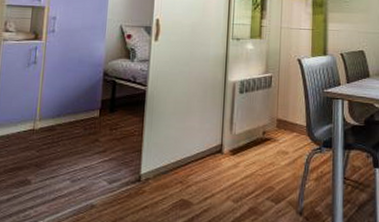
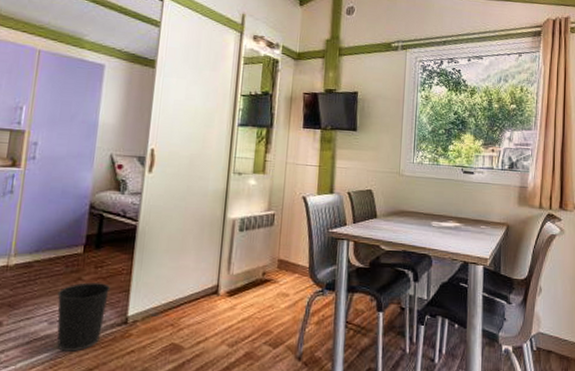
wastebasket: none [78,143,125,207] -> present [57,282,111,352]

